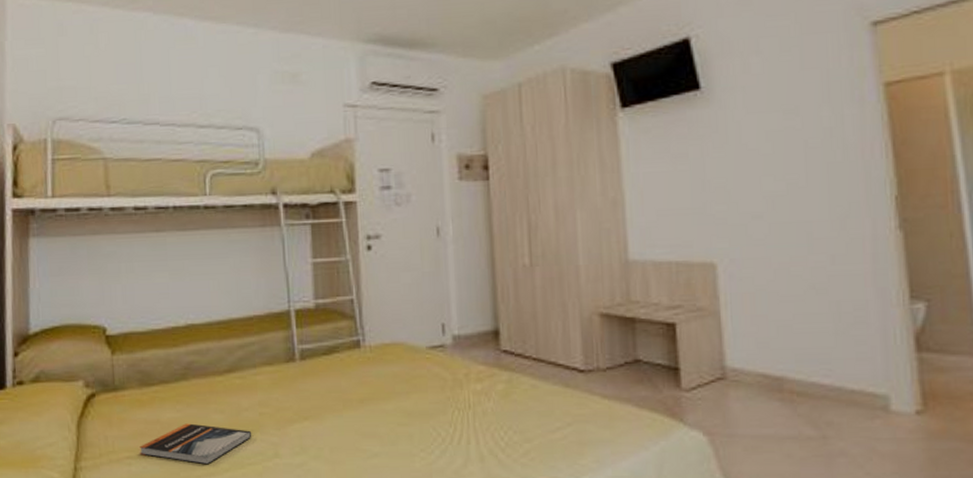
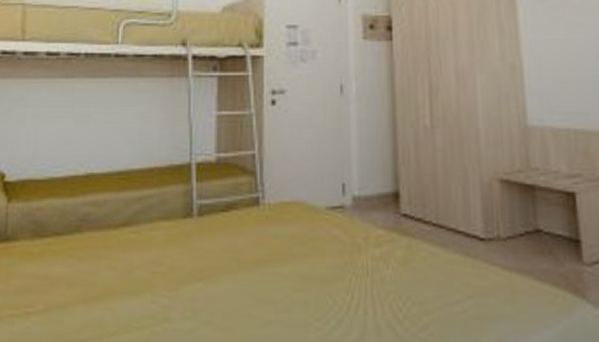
book: present [140,423,252,465] -> none [24,280,143,327]

